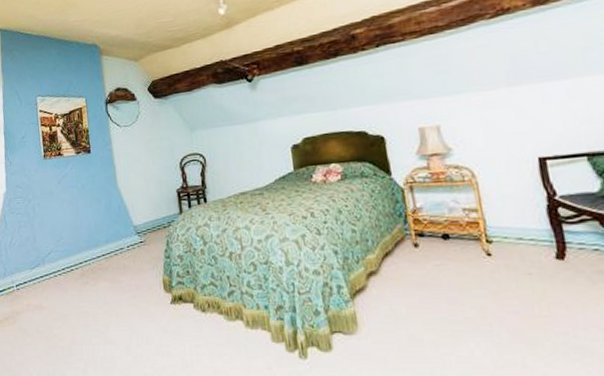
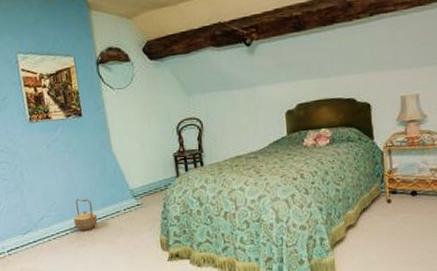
basket: none [78,233,102,267] -> present [73,198,98,231]

